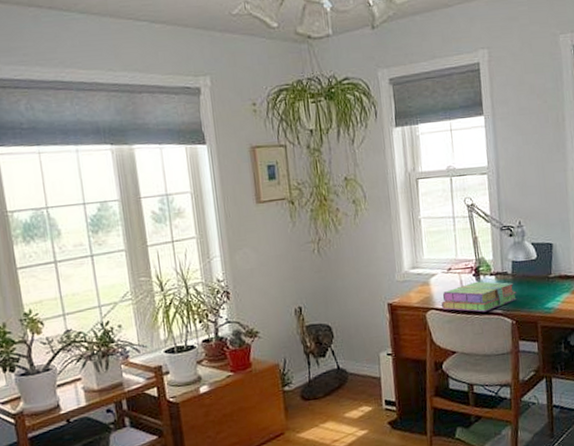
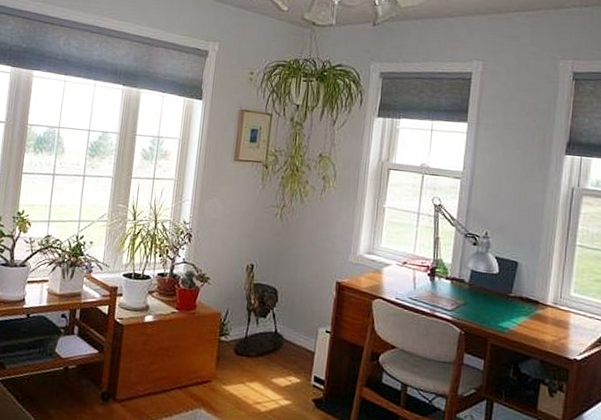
stack of books: present [442,281,517,312] -> none [390,281,470,315]

